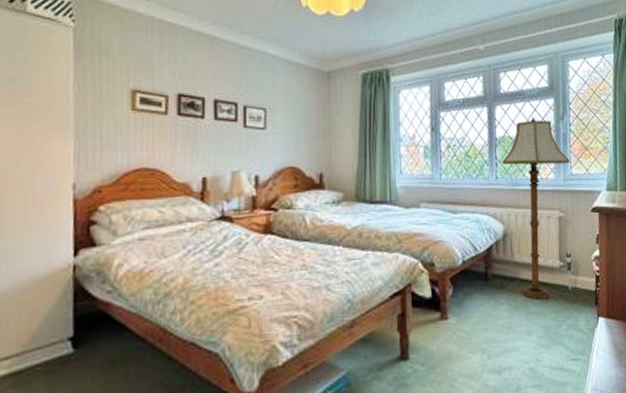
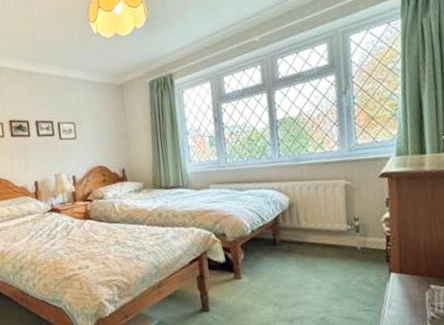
floor lamp: present [502,117,570,299] -> none [284,95,355,259]

